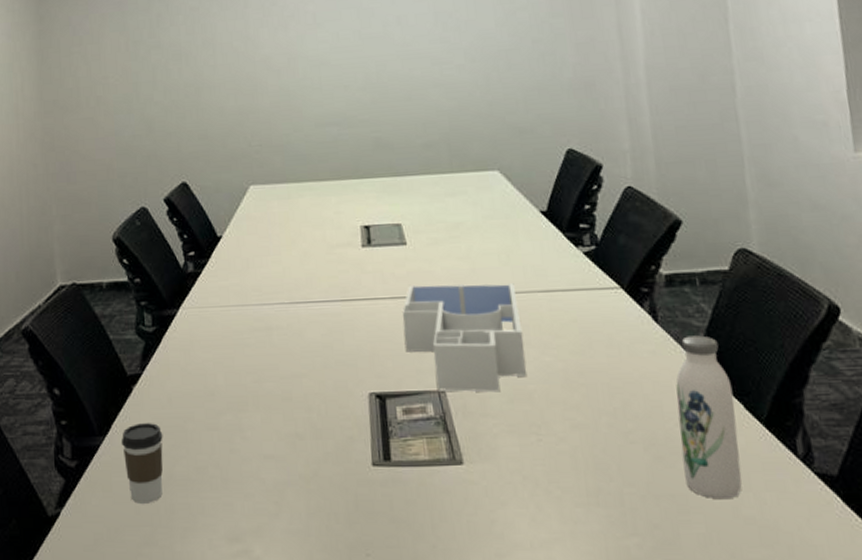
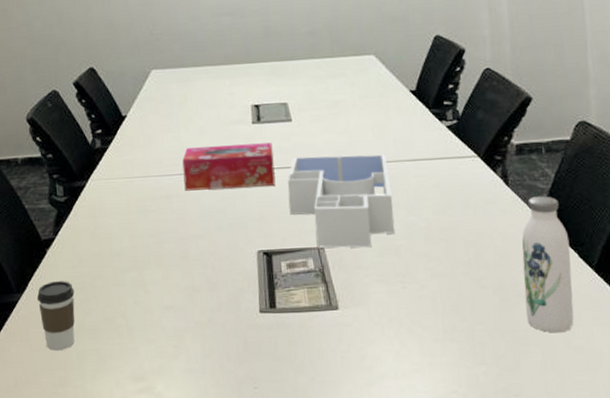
tissue box: none [284,269,389,323] -> present [182,142,276,191]

